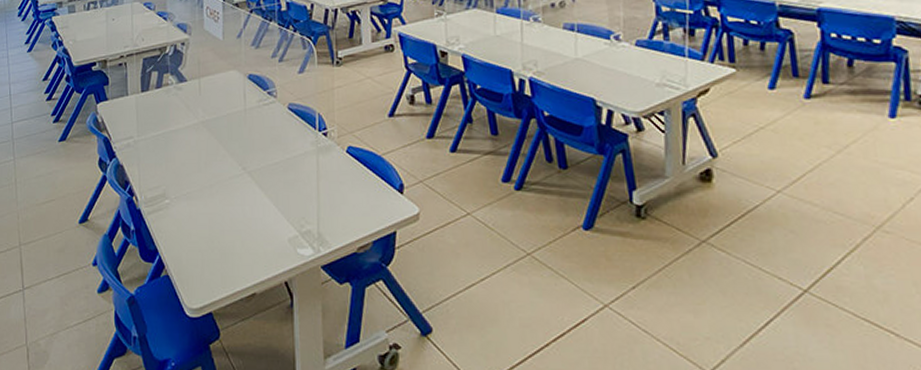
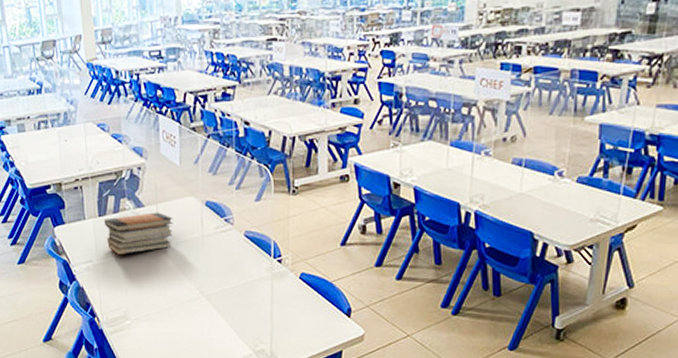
book stack: none [146,86,216,130] -> present [103,212,174,255]

